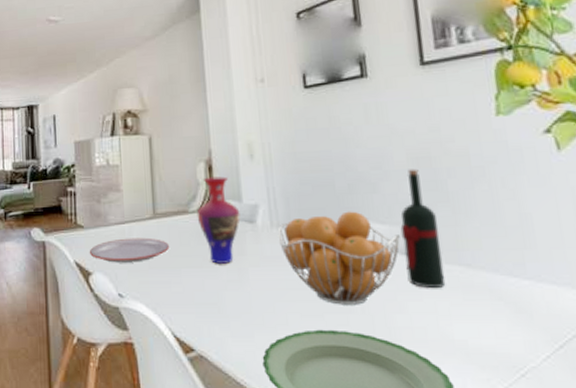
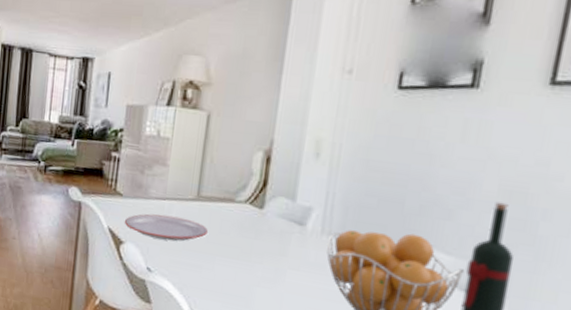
vase: present [197,176,241,264] -> none [243,168,291,261]

